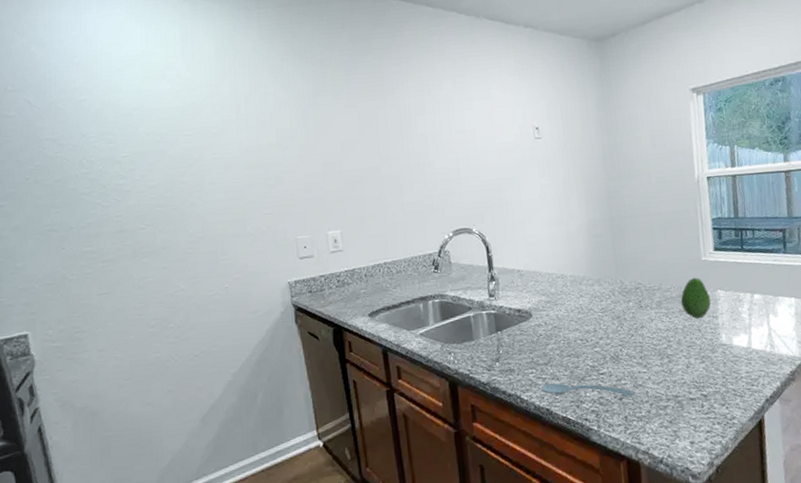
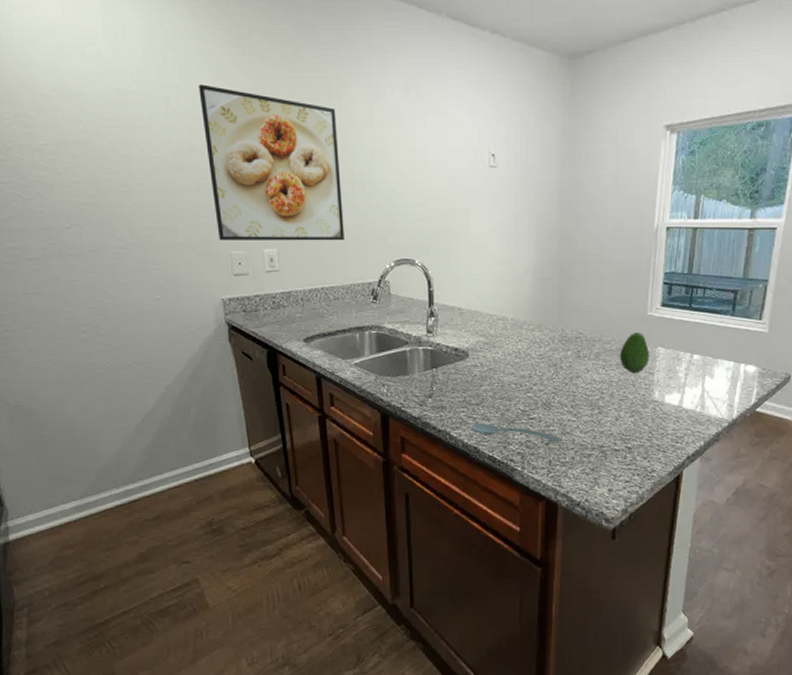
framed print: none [266,92,404,228] -> present [199,84,344,241]

